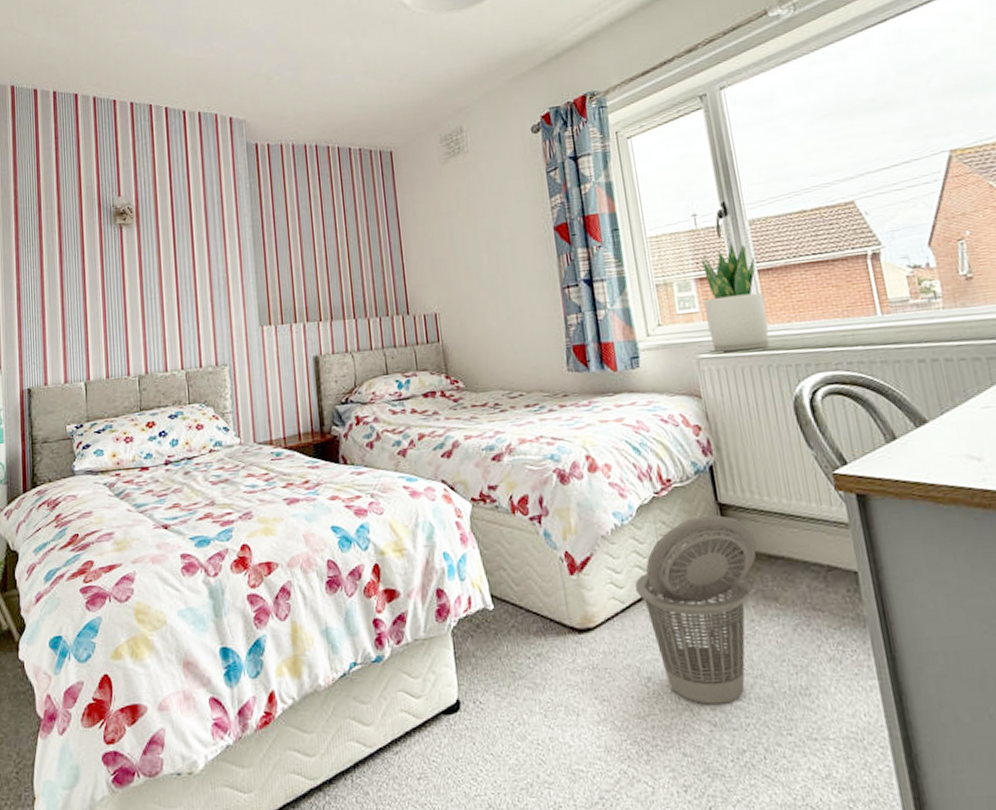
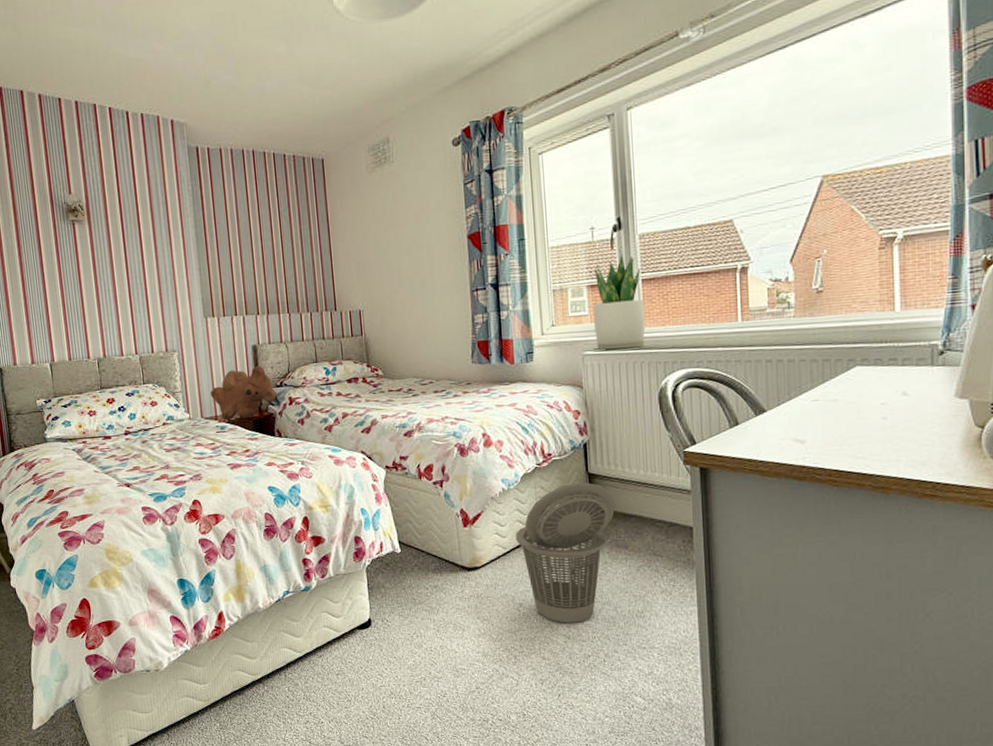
teddy bear: none [265,379,342,446] -> present [211,365,277,421]

